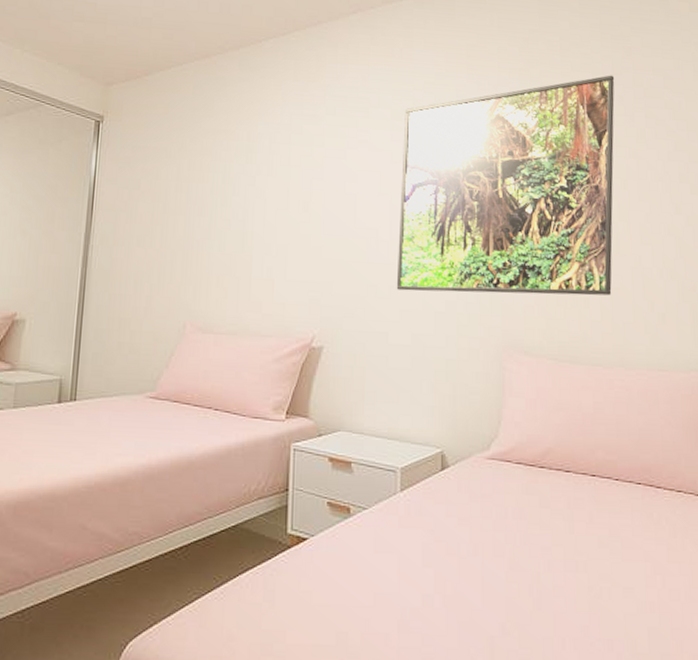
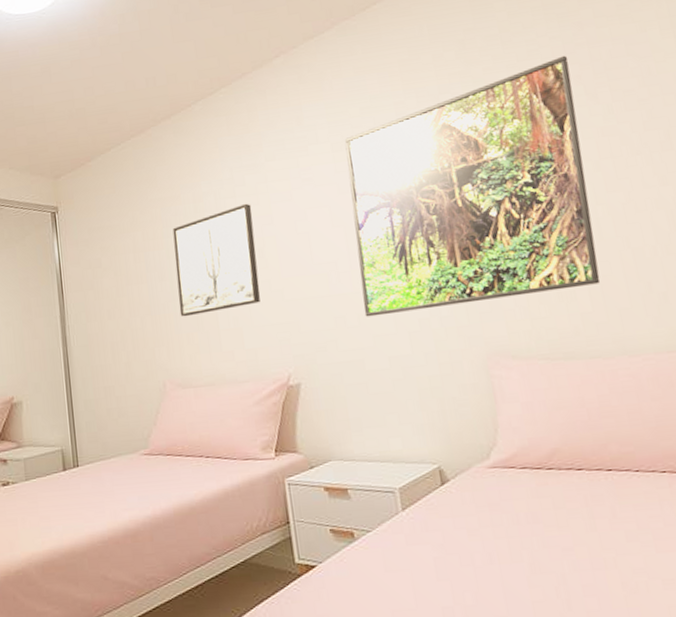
wall art: none [213,152,305,258] -> present [172,203,261,317]

